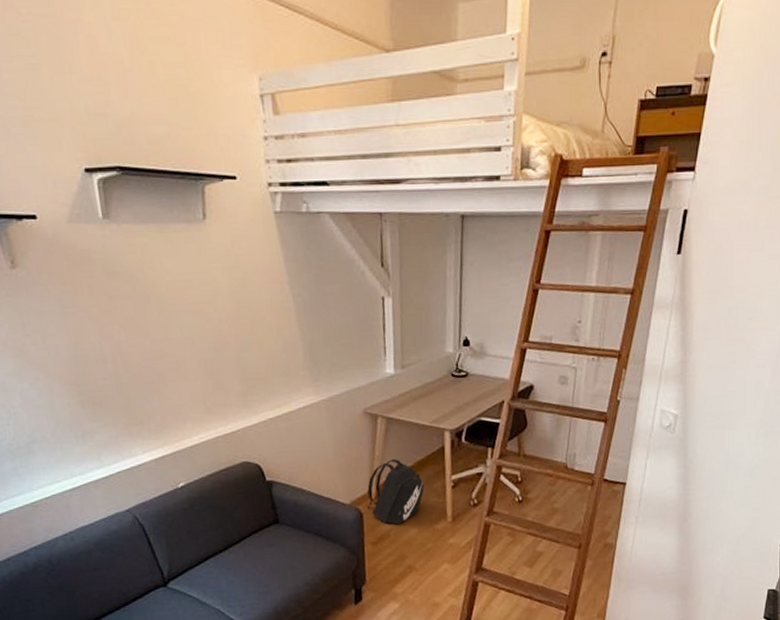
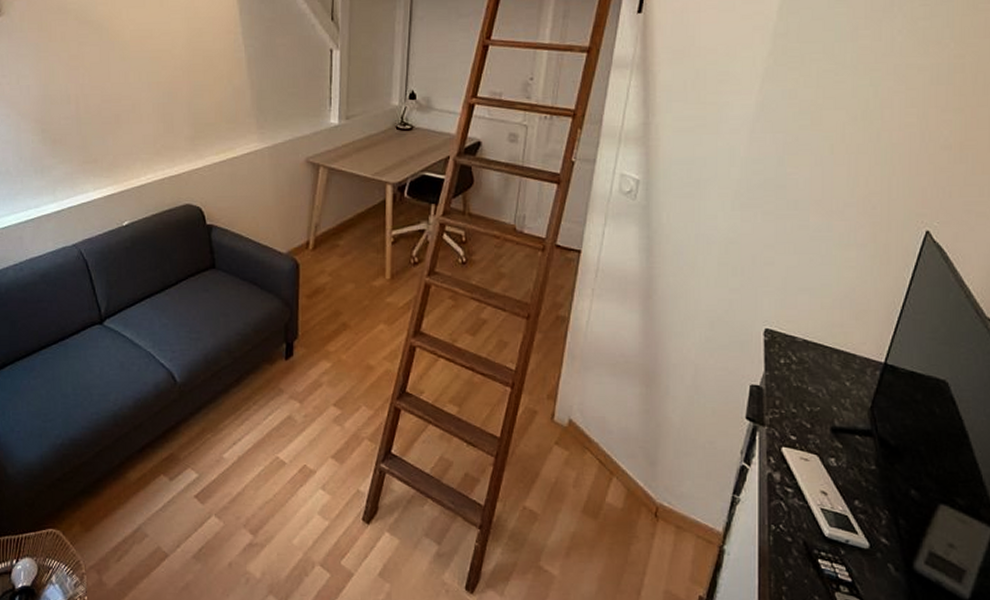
backpack: present [366,459,425,525] -> none [303,210,363,279]

